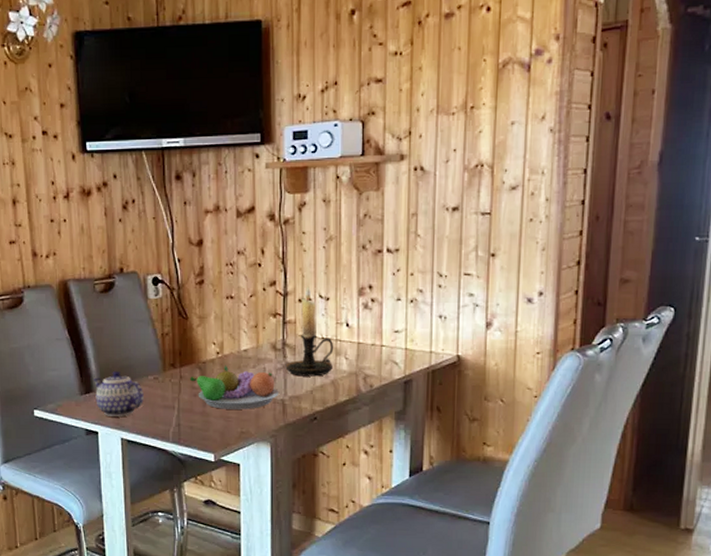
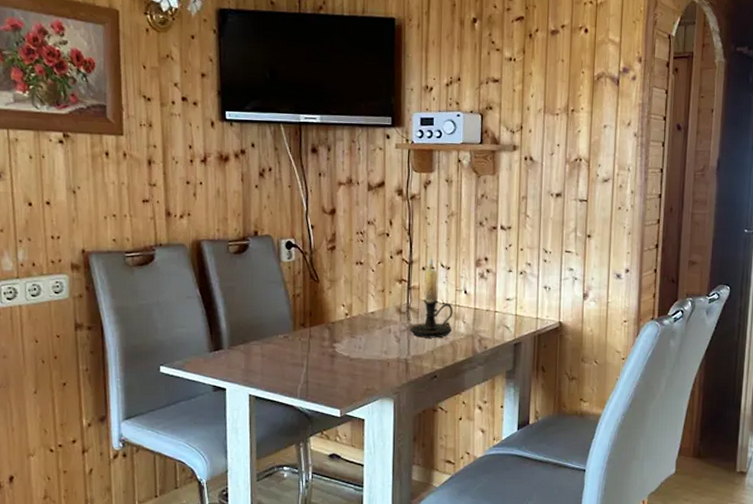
teapot: present [93,370,144,416] -> none [223,329,273,373]
fruit bowl: present [190,365,279,409] -> none [319,326,402,368]

